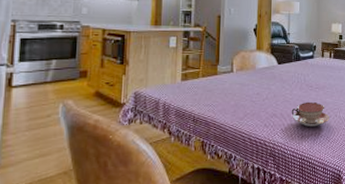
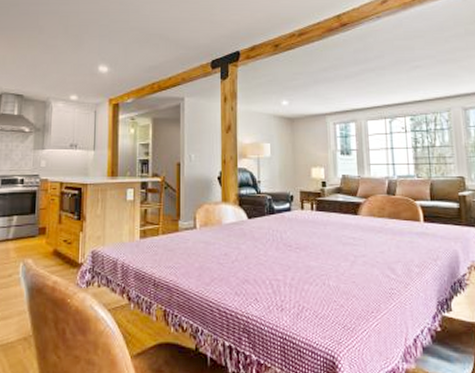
teacup: present [291,101,330,127] -> none [267,265,317,297]

